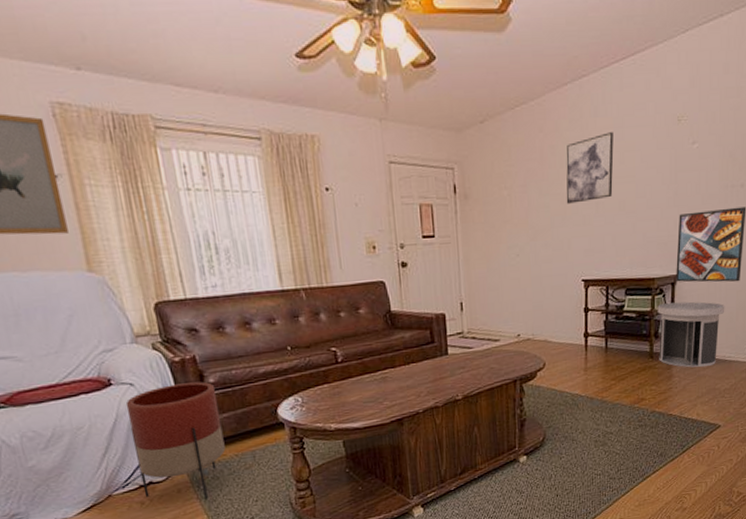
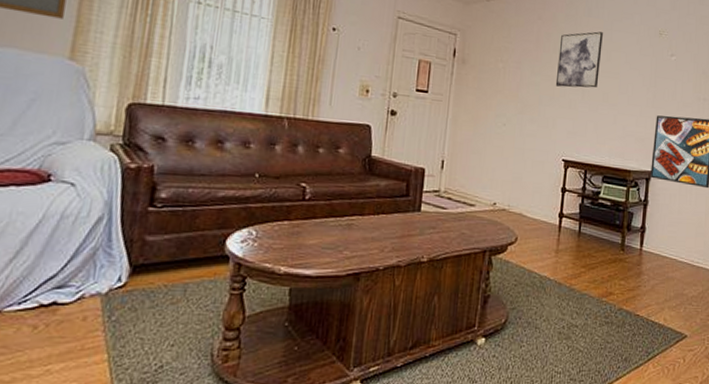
planter: present [125,381,226,499] -> none [41,192,164,334]
trash can: present [657,301,725,368] -> none [630,197,695,270]

